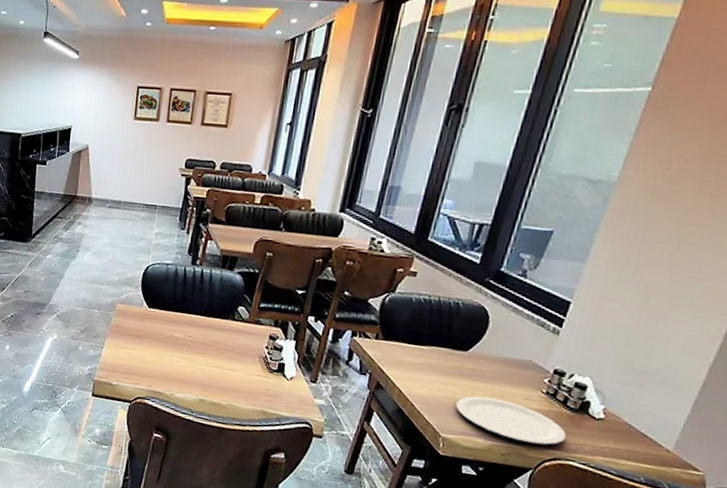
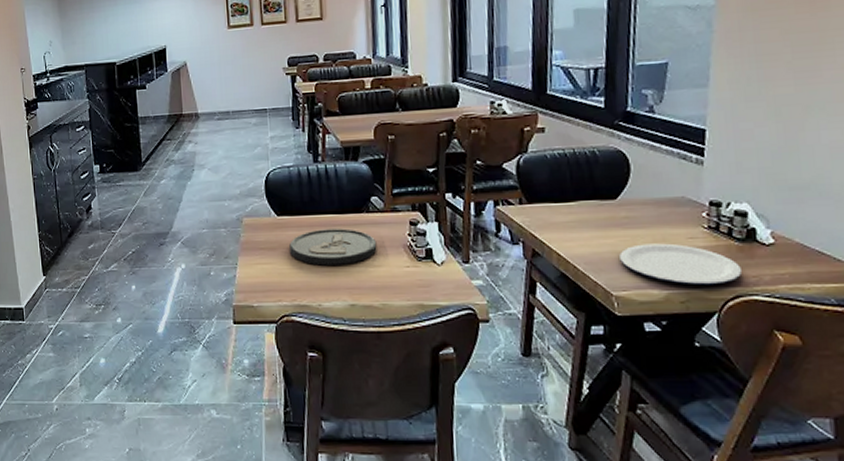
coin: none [154,326,236,364] -> present [289,228,377,266]

